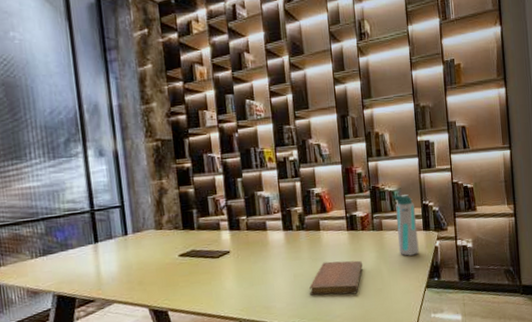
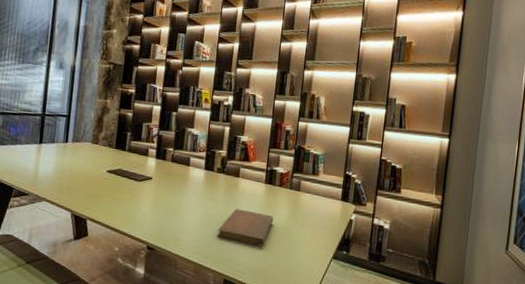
water bottle: present [393,194,419,256] -> none [312,159,337,223]

